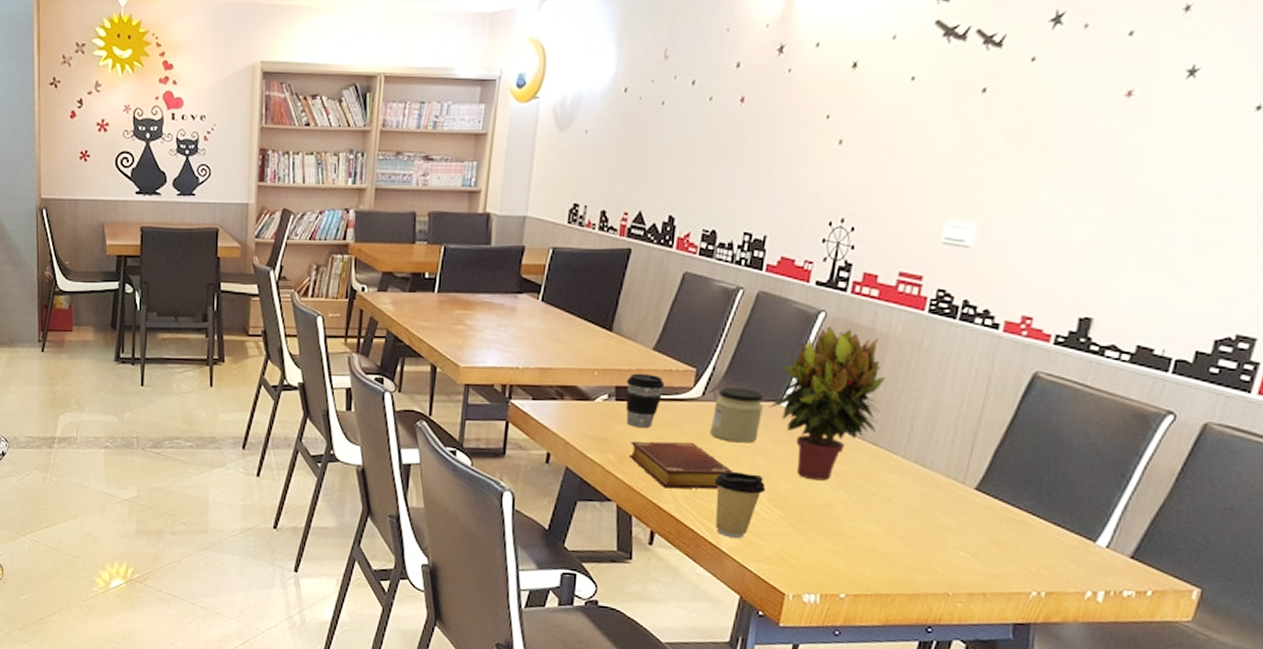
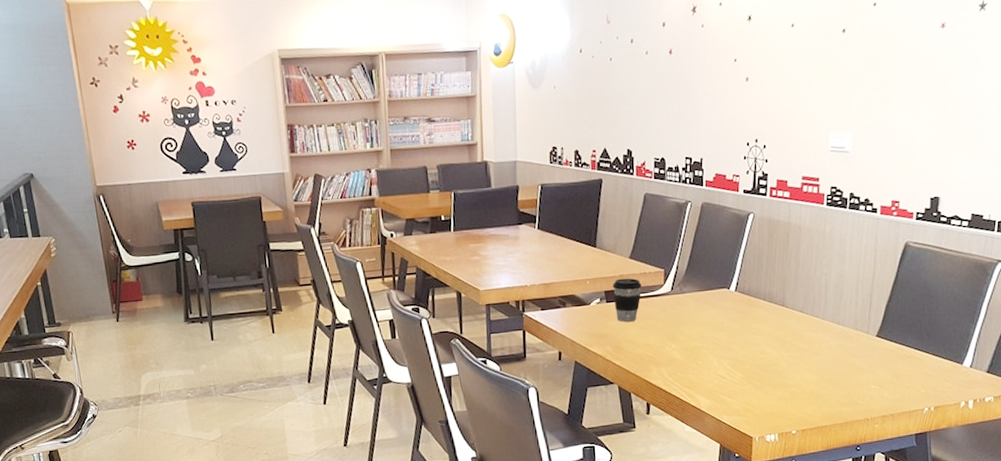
book: present [628,441,733,490] -> none [621,328,702,368]
jar: present [710,387,764,443] -> none [680,280,718,324]
coffee cup: present [714,471,766,538] -> none [689,347,728,399]
potted plant: present [768,325,885,481] -> none [721,224,803,346]

